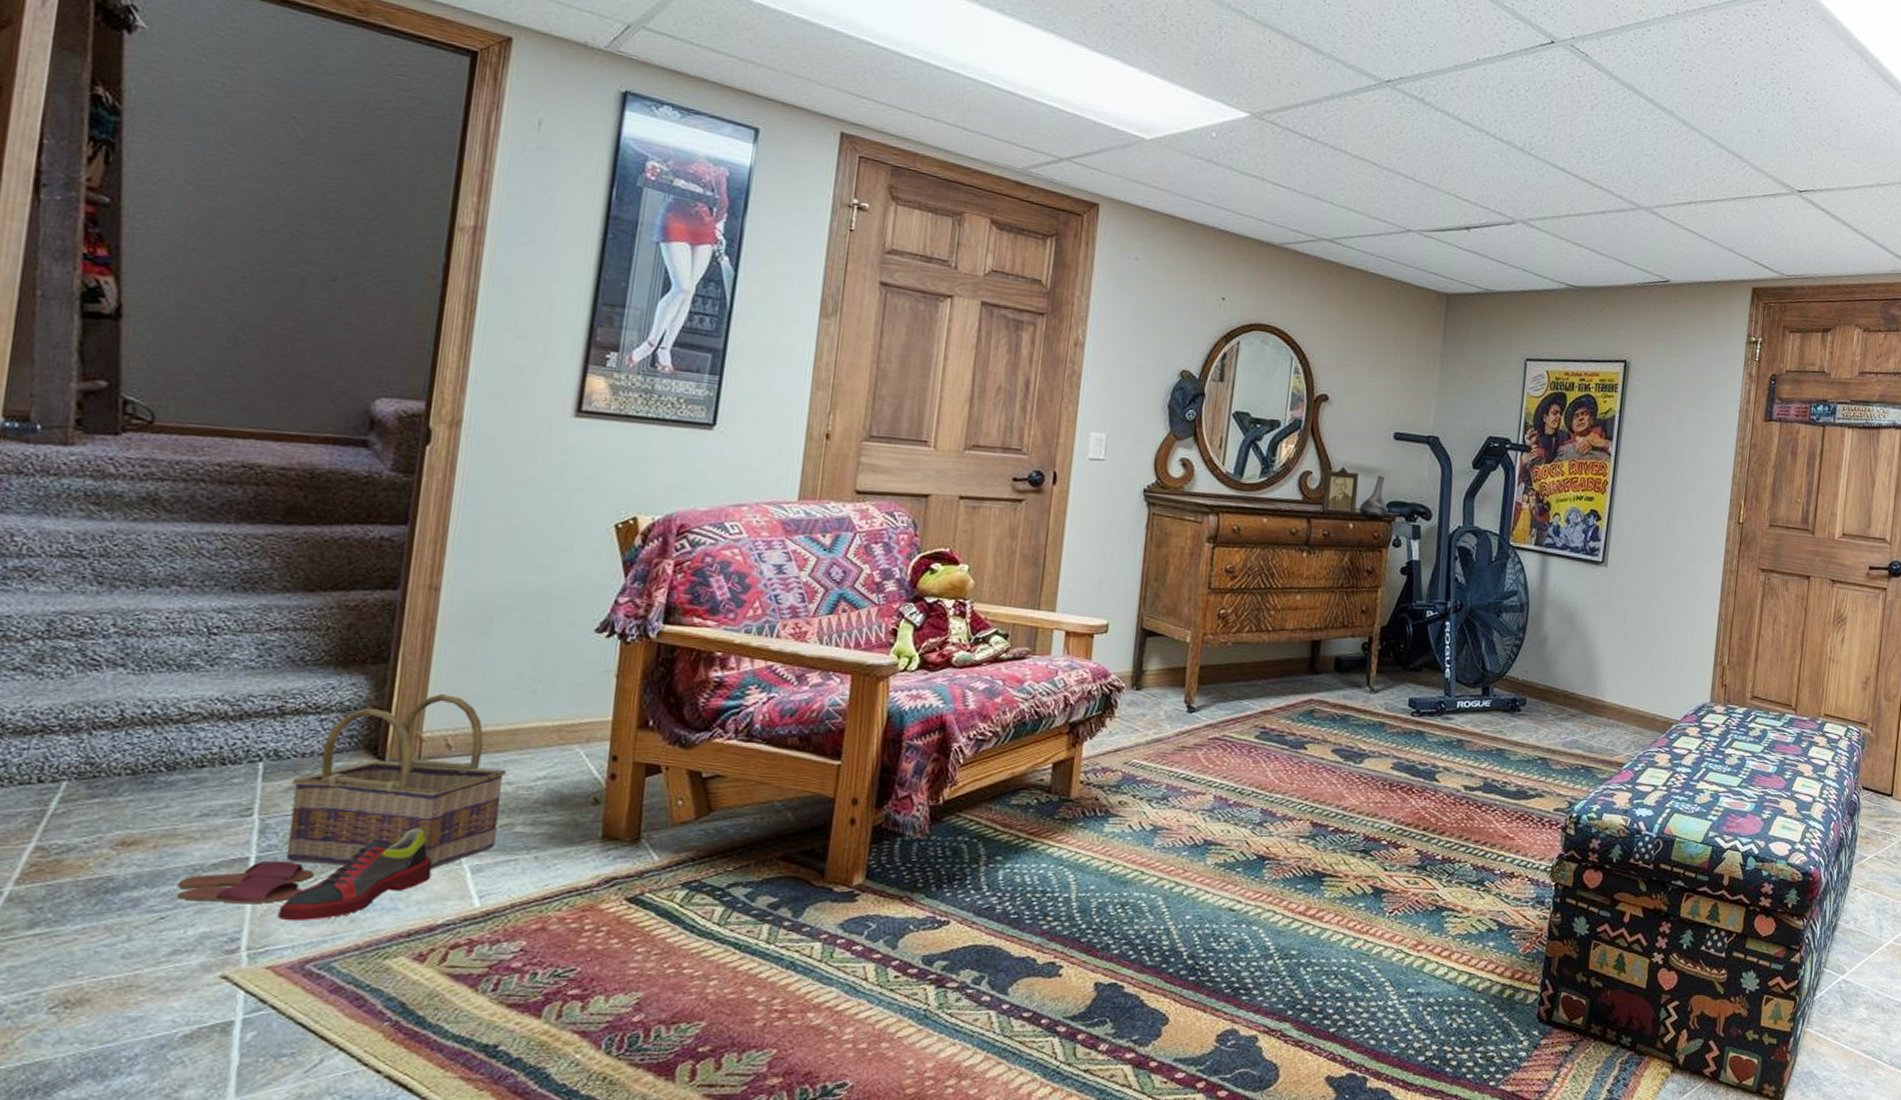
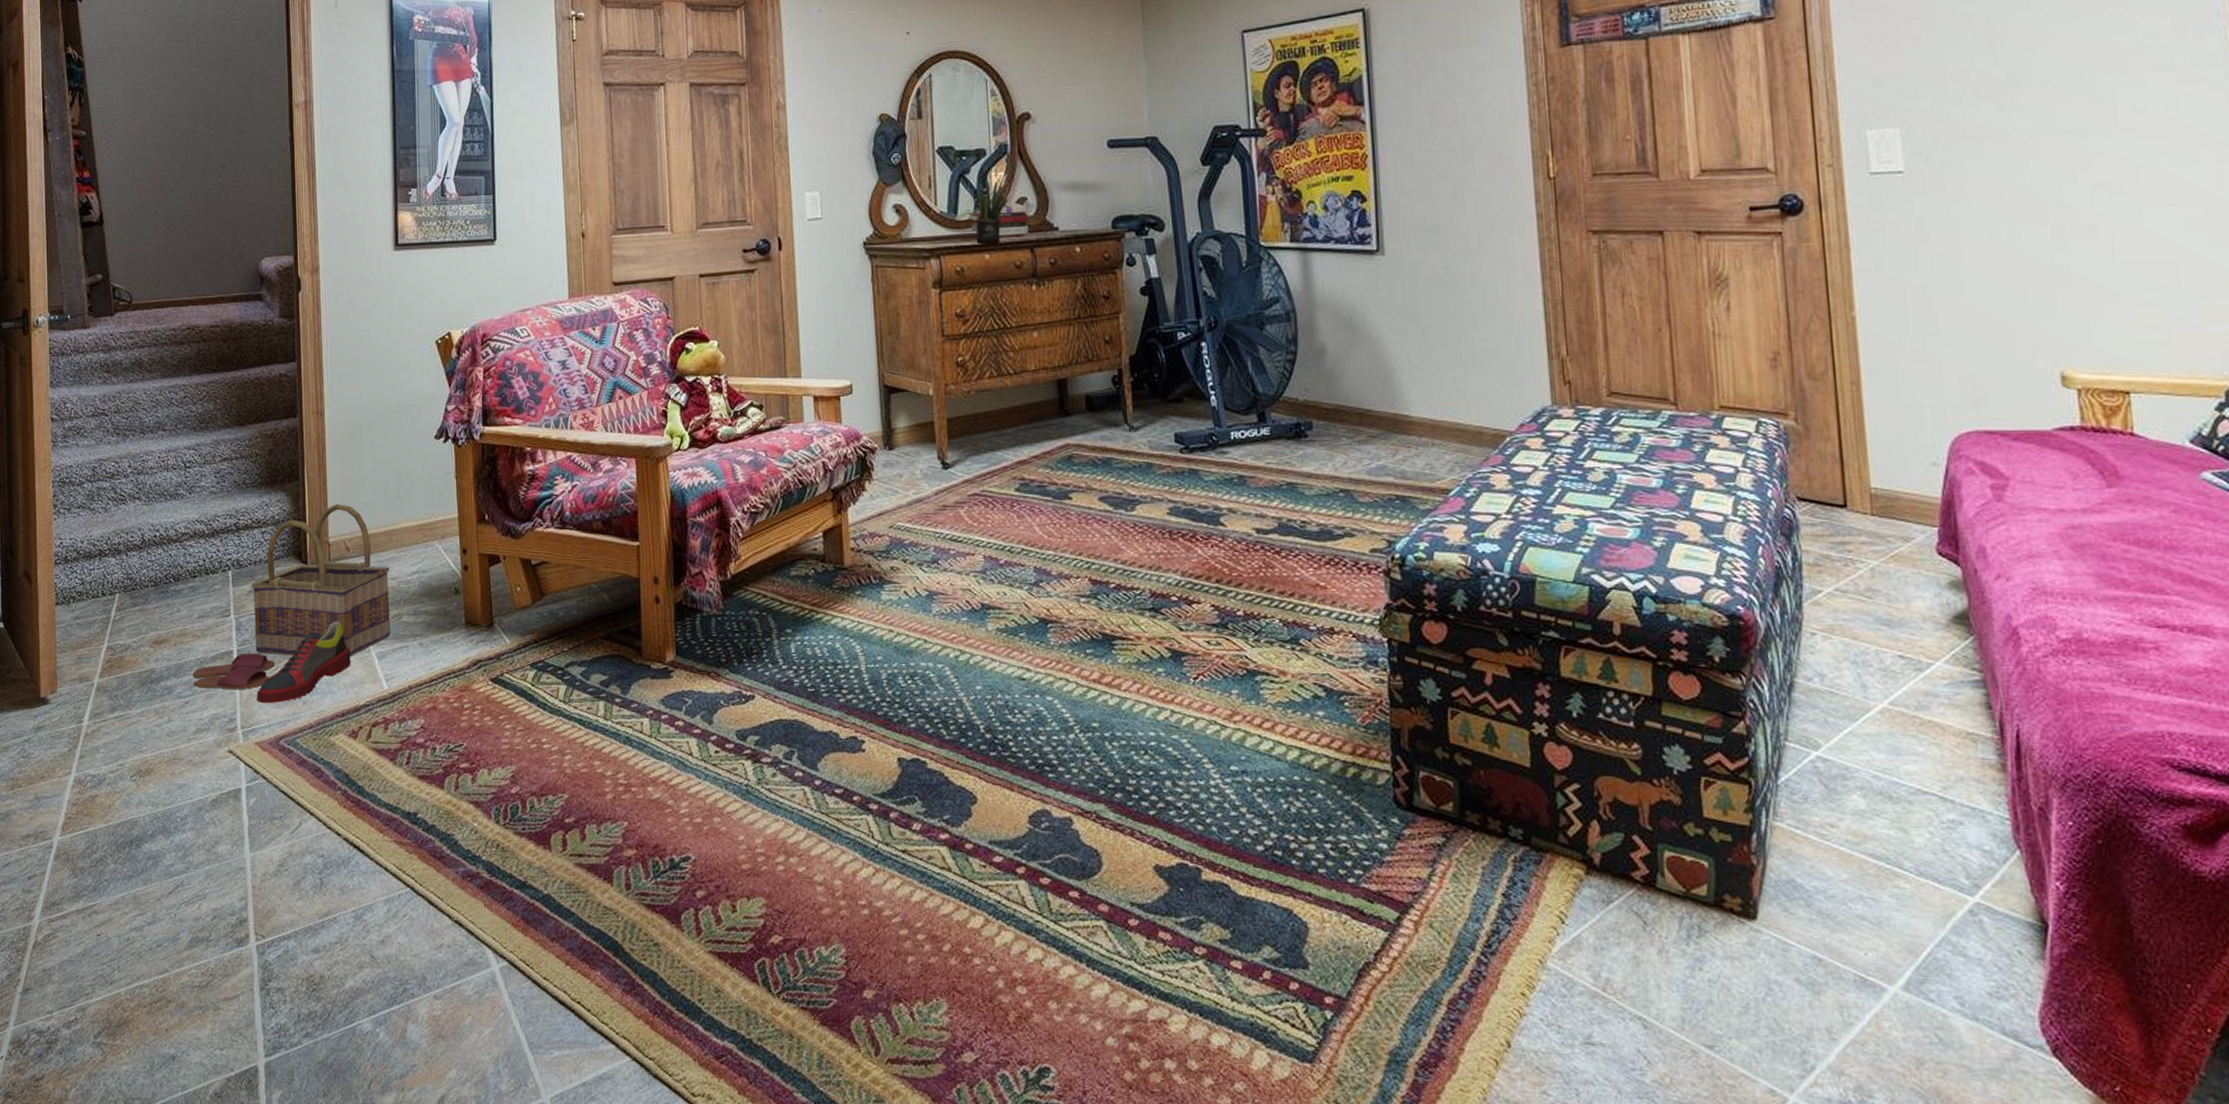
books: none [1253,471,1310,507] -> present [969,202,1029,238]
potted plant: none [1256,449,1295,511] -> present [976,180,1009,246]
photo frame: present [1319,466,1359,516] -> none [1041,186,1080,242]
decorative vase: present [1359,475,1389,521] -> none [1083,190,1116,241]

